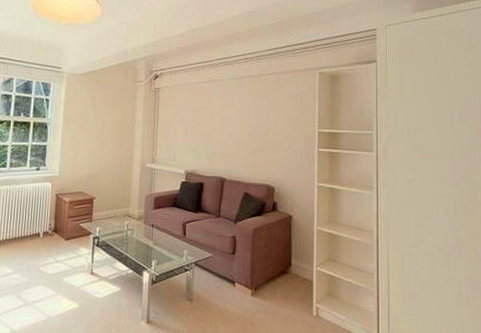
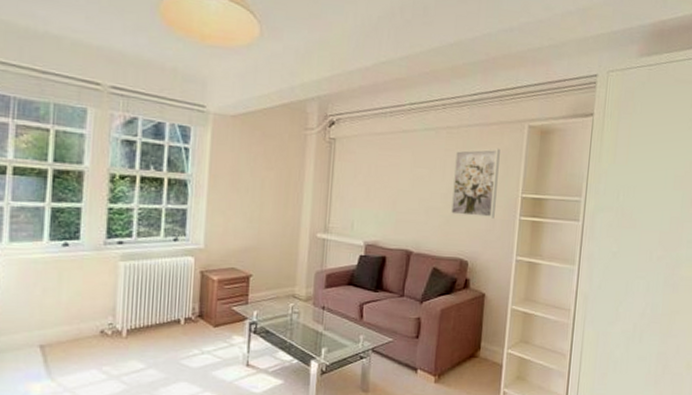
wall art: none [256,91,296,150] -> present [450,148,500,219]

